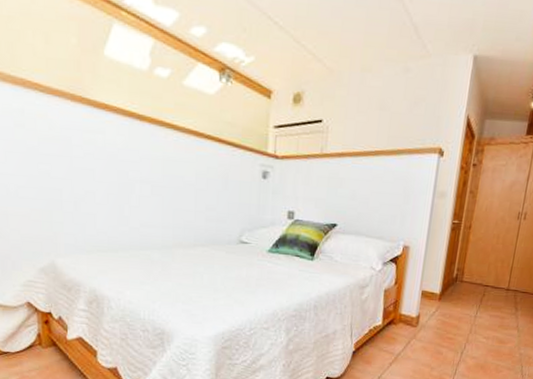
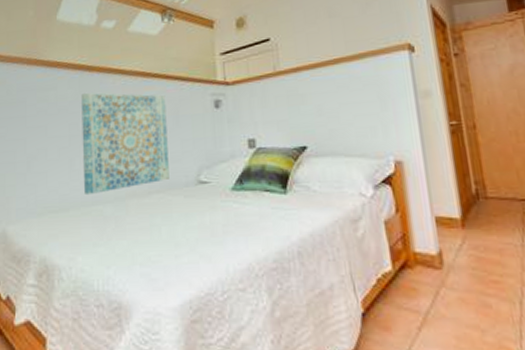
wall art: none [131,143,217,241] -> present [81,93,169,196]

